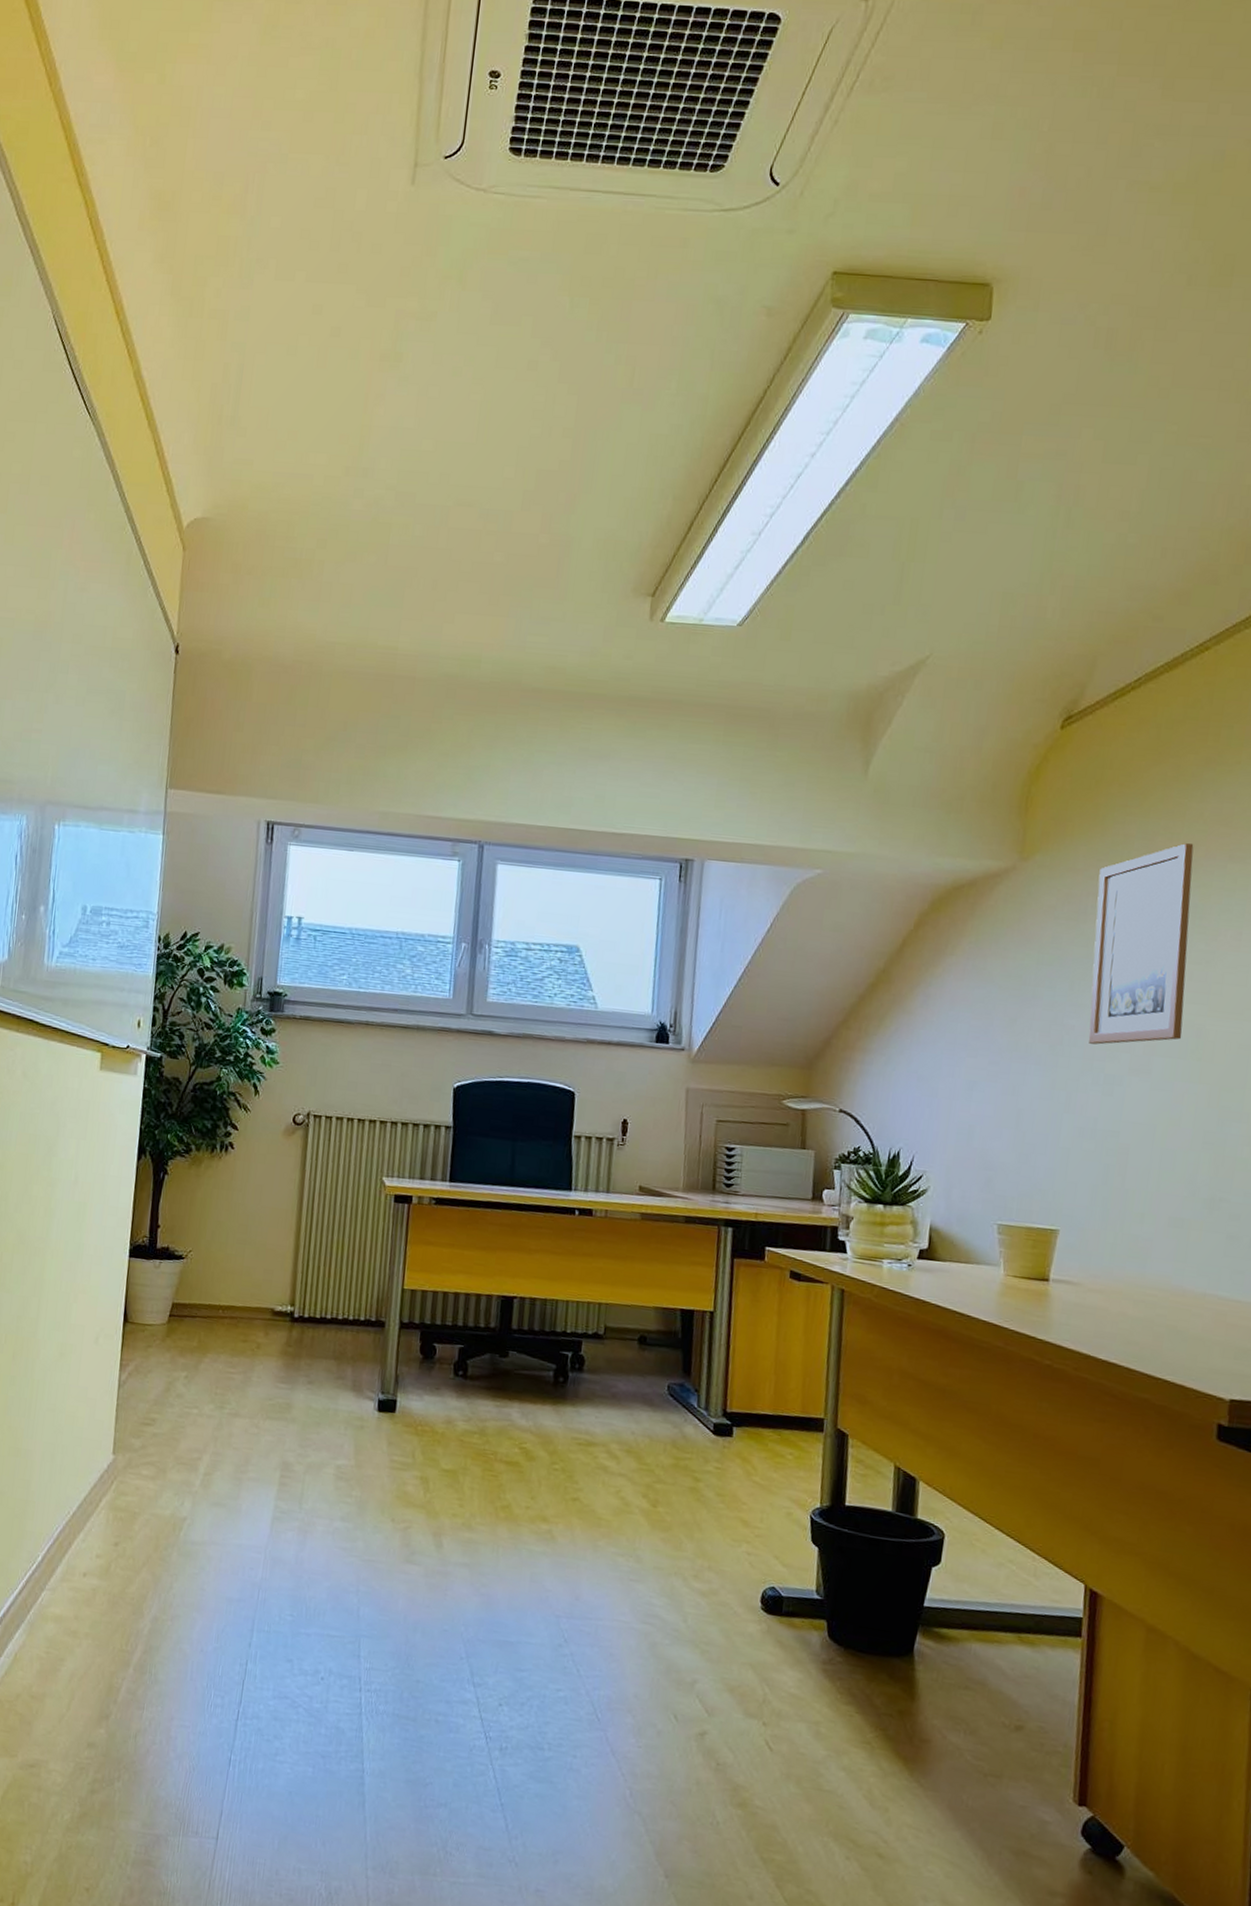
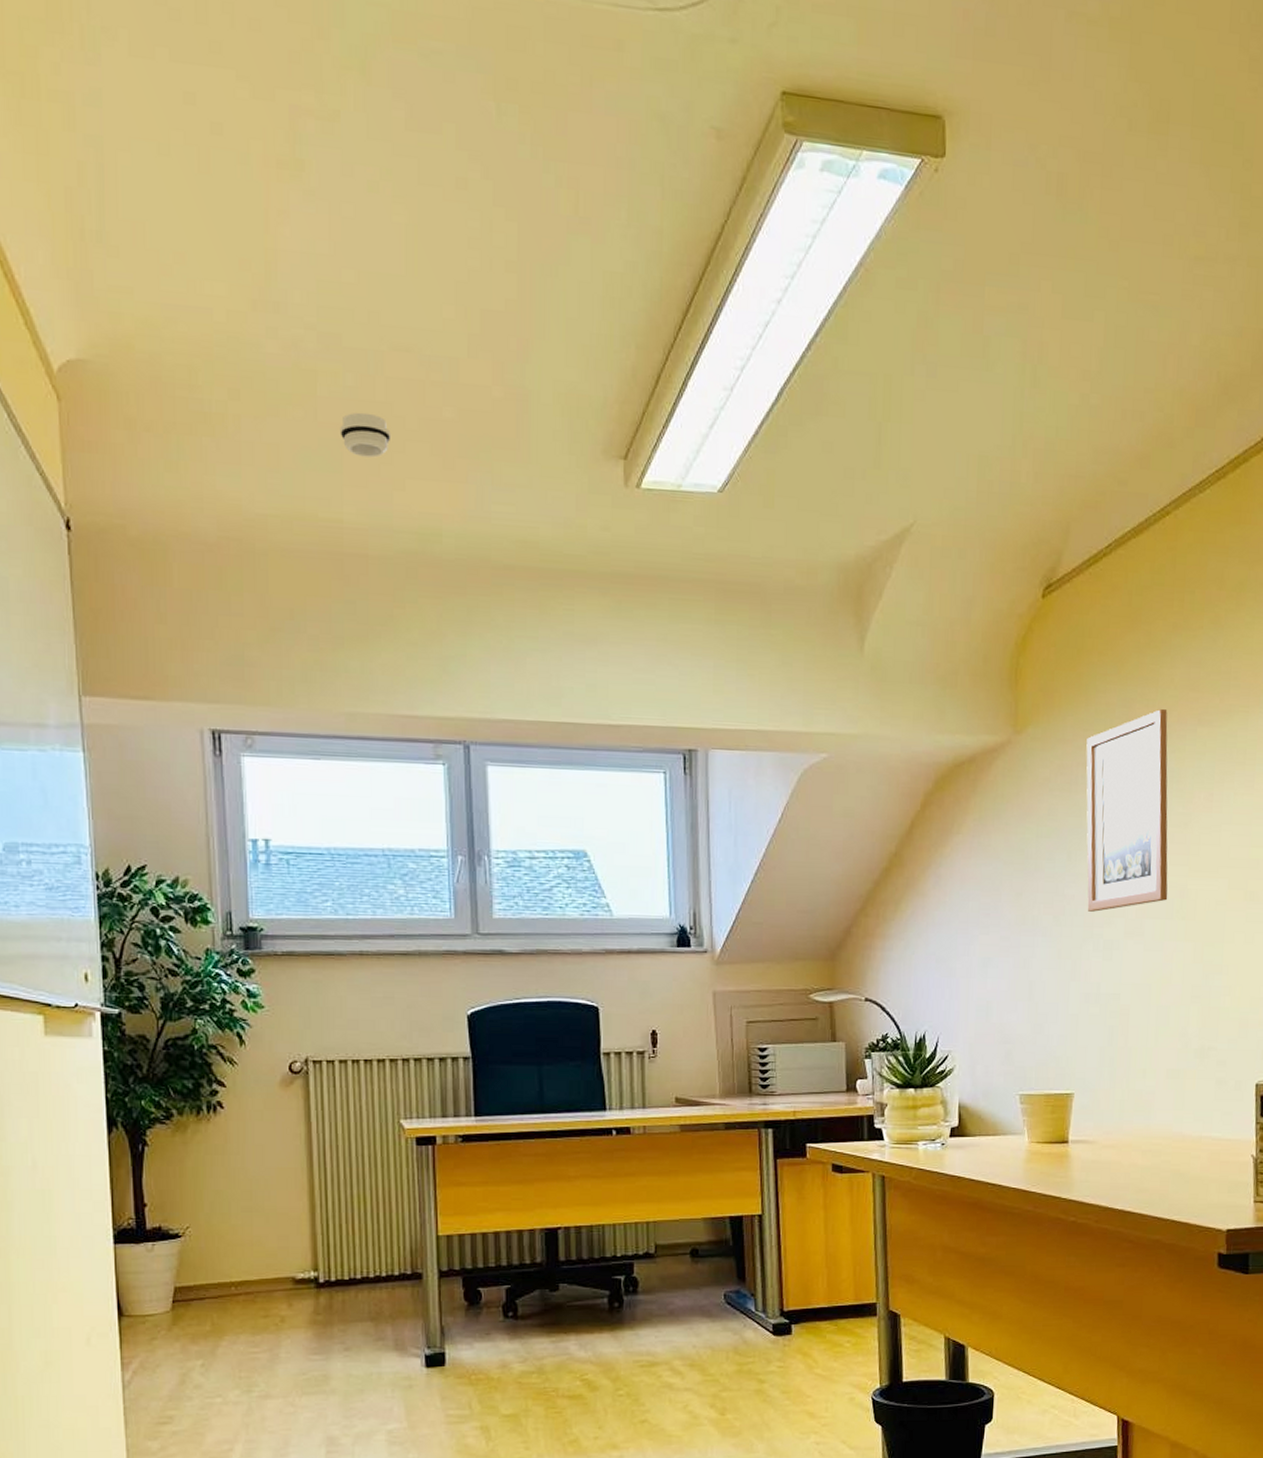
smoke detector: none [404,557,448,595] -> present [340,412,391,458]

